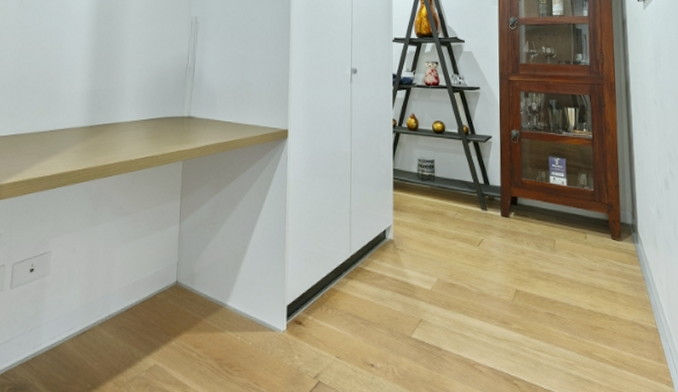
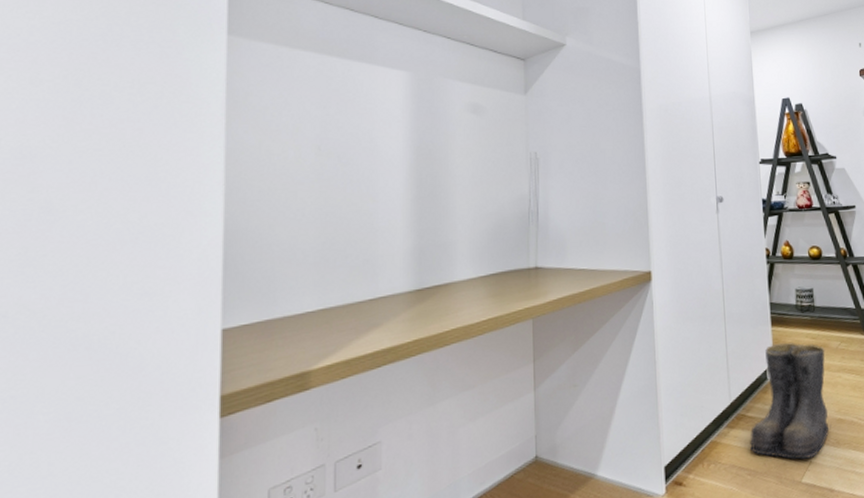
boots: none [366,207,444,316] -> present [750,343,832,460]

